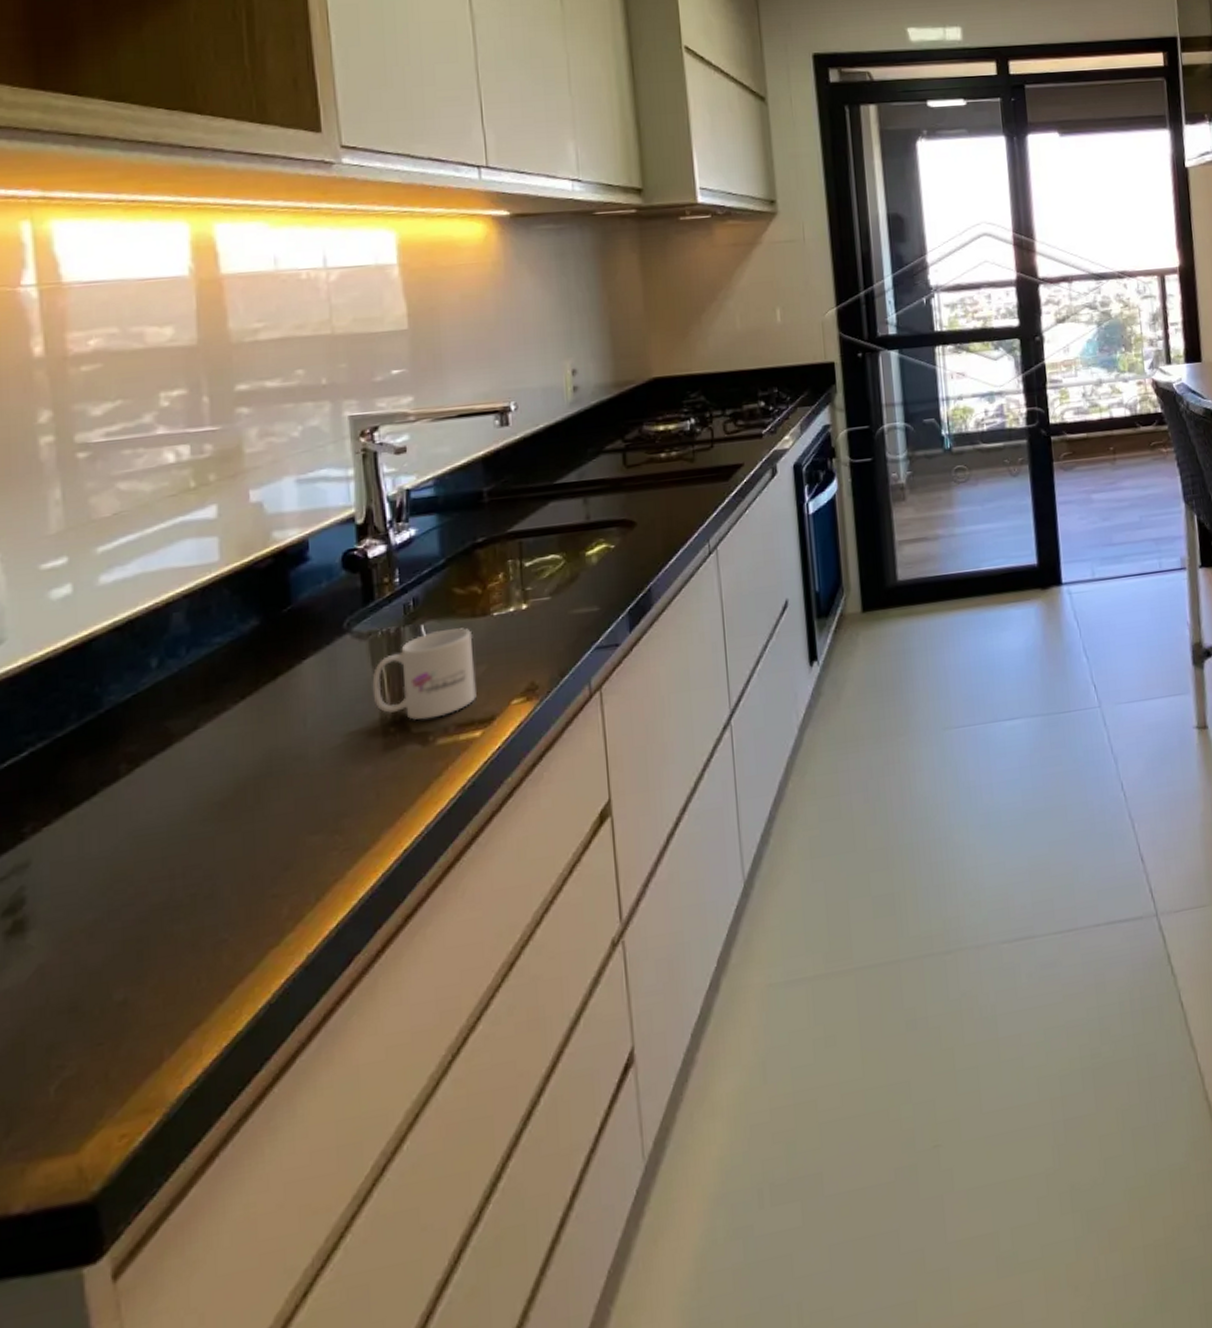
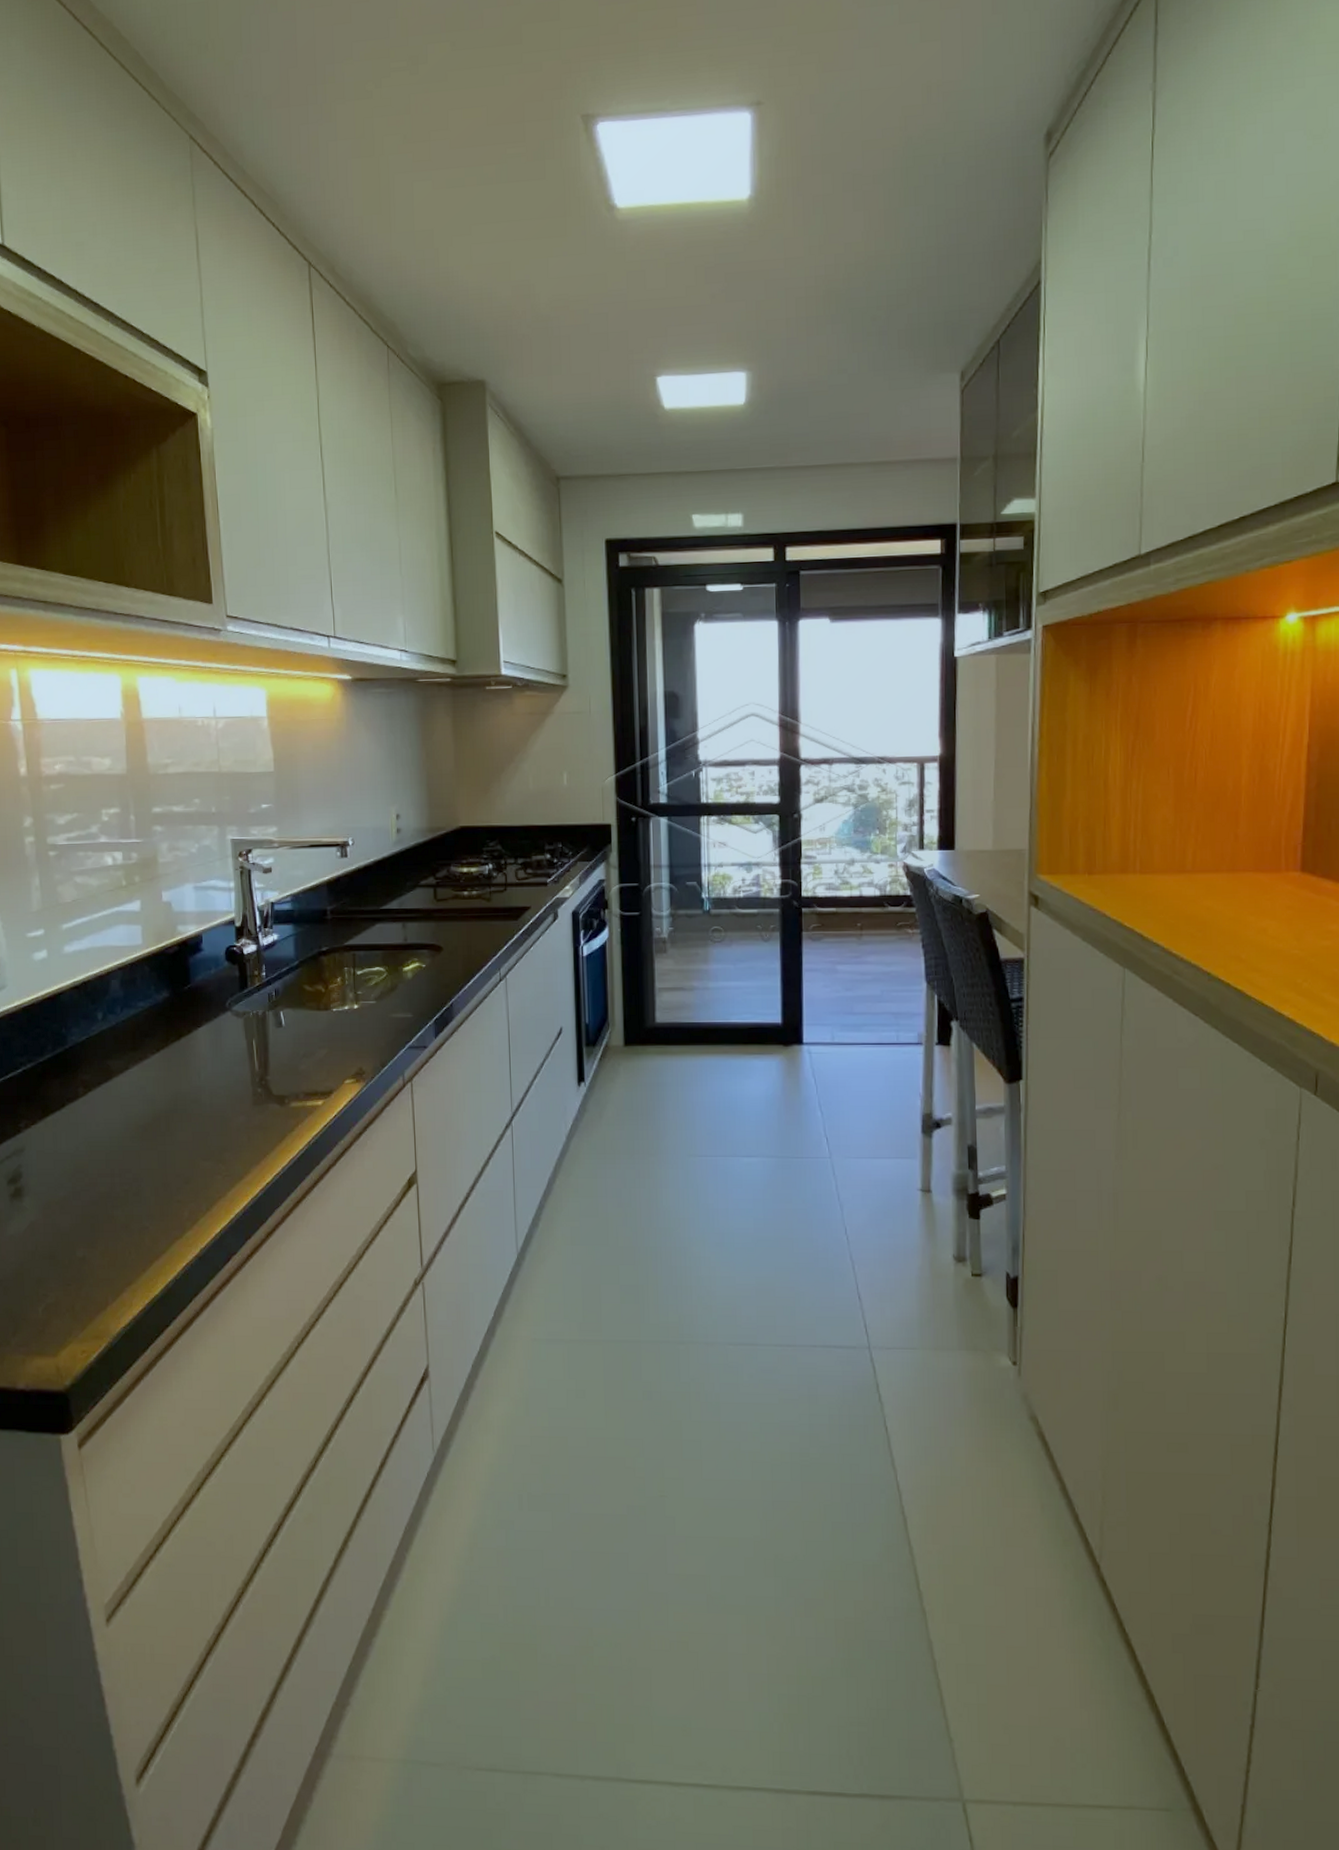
mug: present [372,628,476,720] -> none [246,1018,319,1086]

